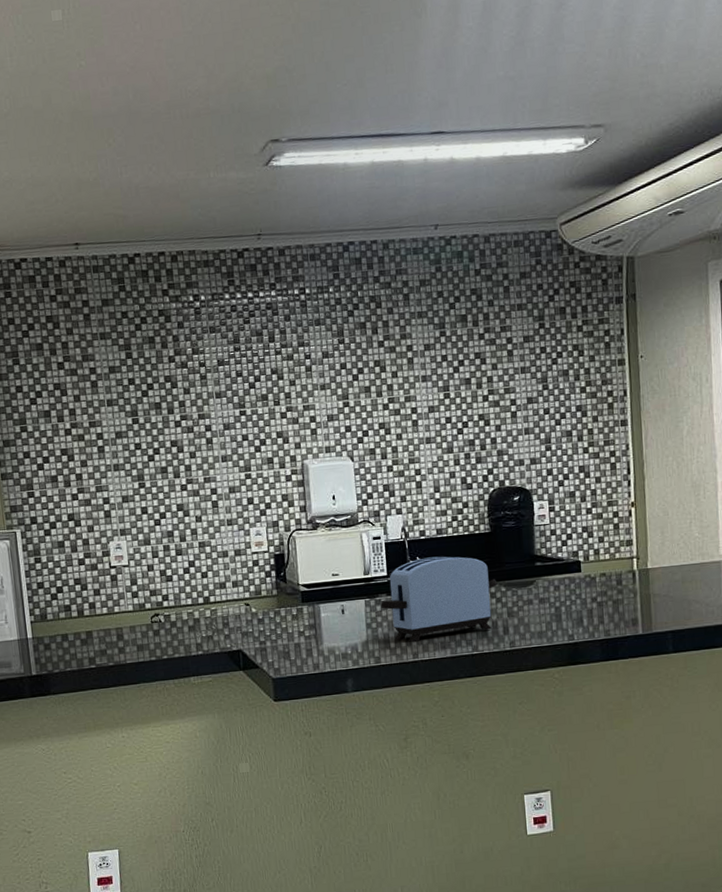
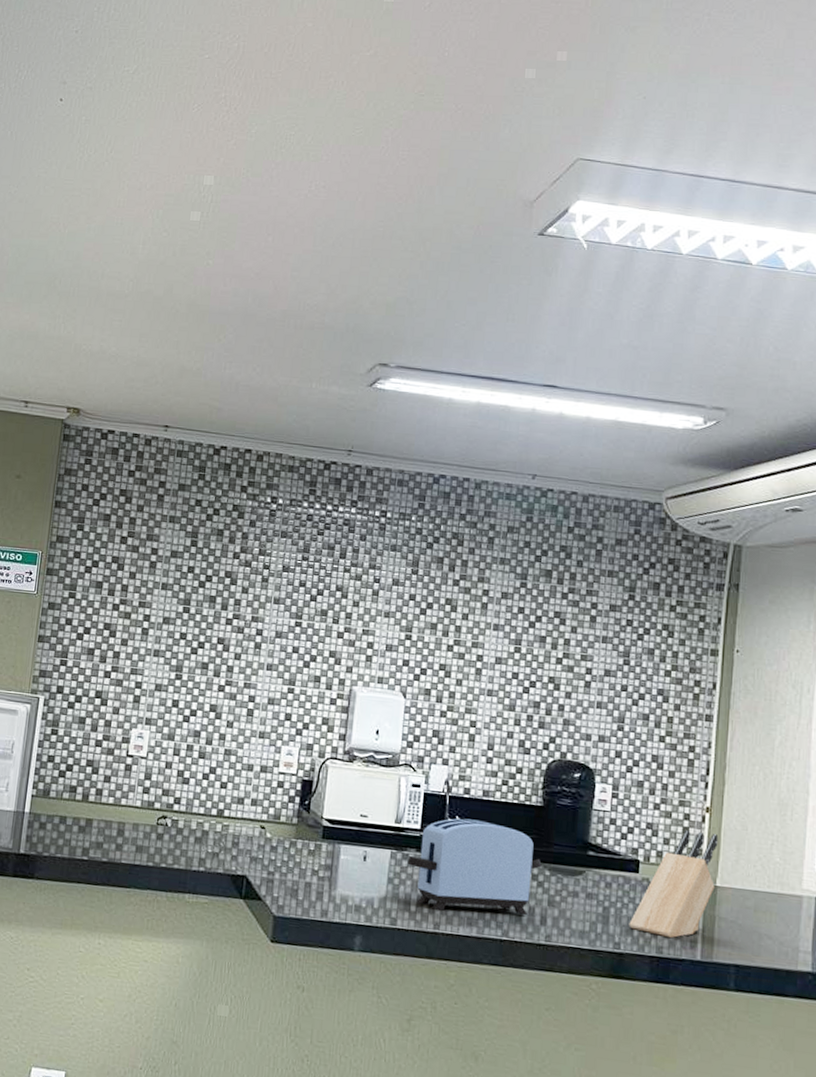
knife block: none [578,524,647,621] -> present [629,831,719,939]

